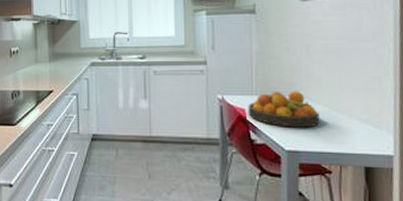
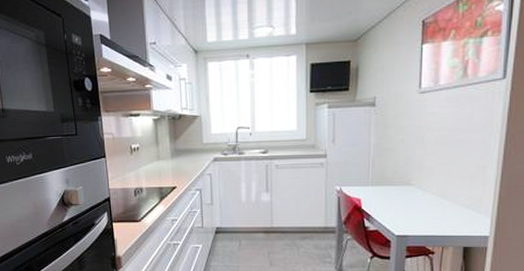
fruit bowl: present [247,91,320,128] -> none [363,180,428,215]

